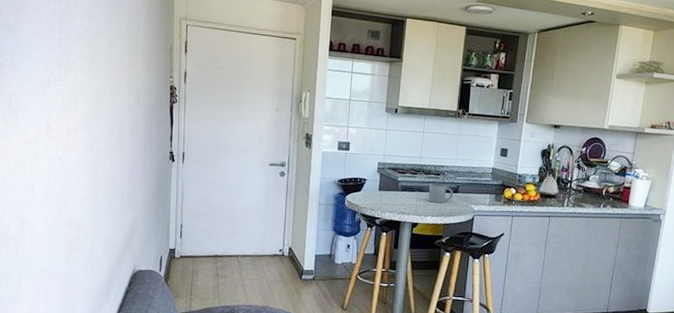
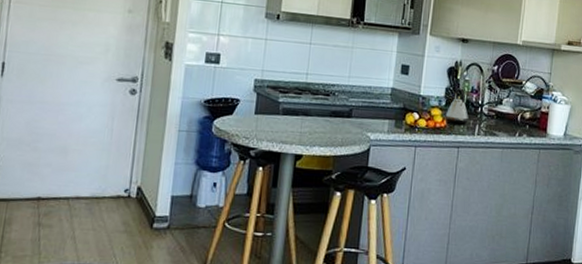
mug: present [427,183,454,204] -> none [314,105,346,131]

